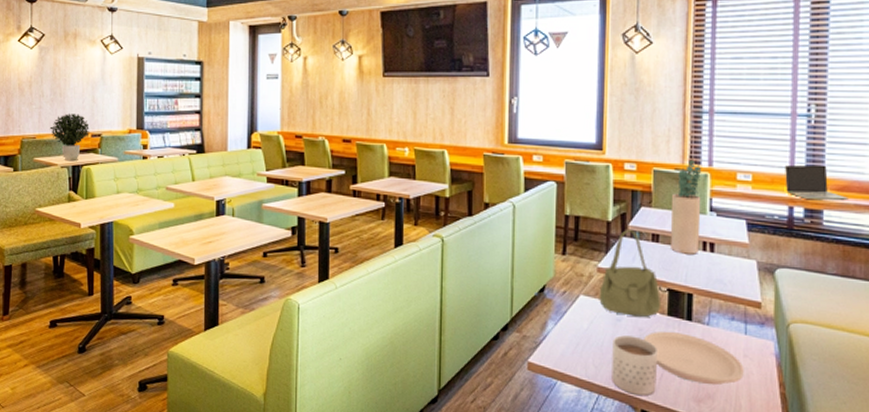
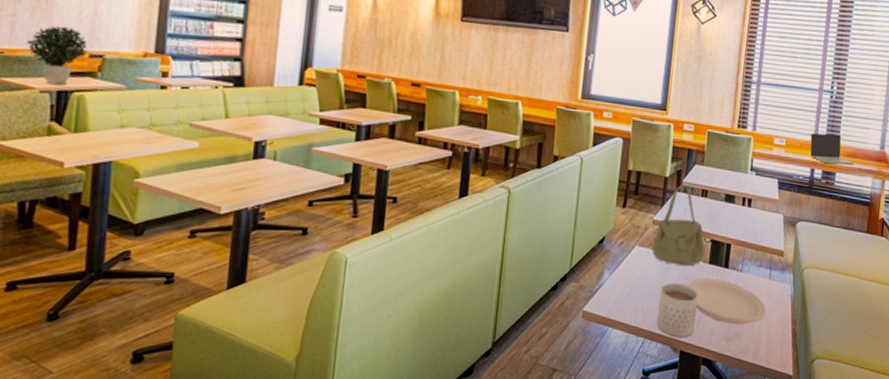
vase: present [670,155,702,254] -> none [716,120,748,209]

